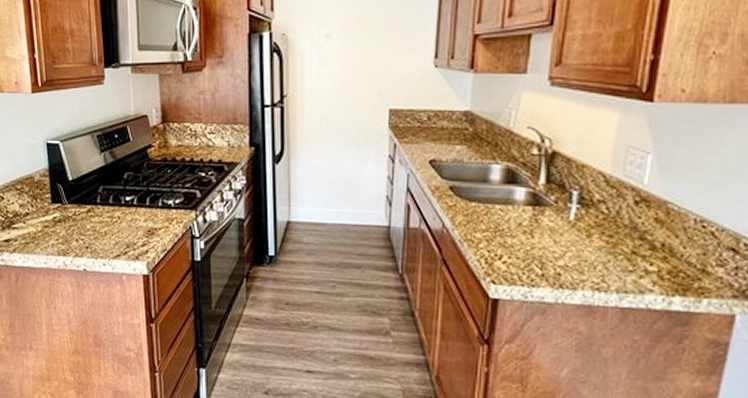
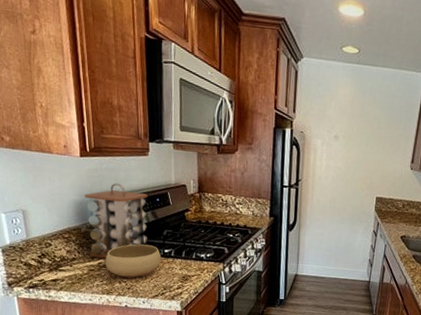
spice rack: none [37,119,107,212] -> present [84,182,148,259]
bowl: none [60,192,123,234] -> present [105,244,162,278]

